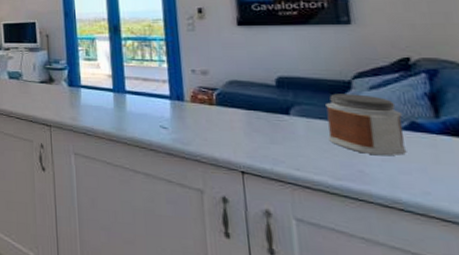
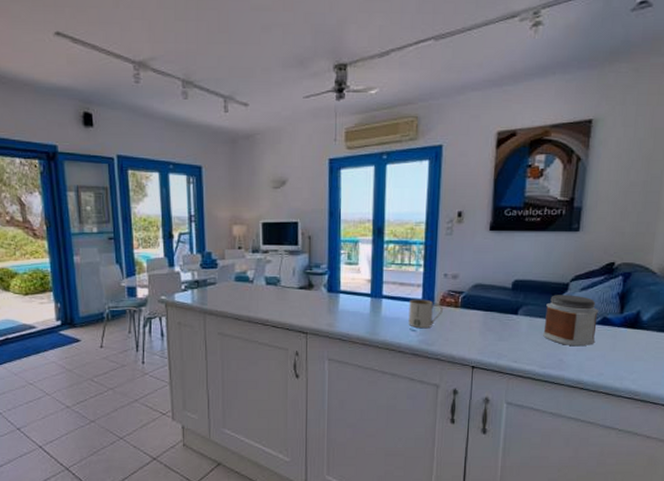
mug: none [156,95,197,127] -> present [408,299,444,329]

